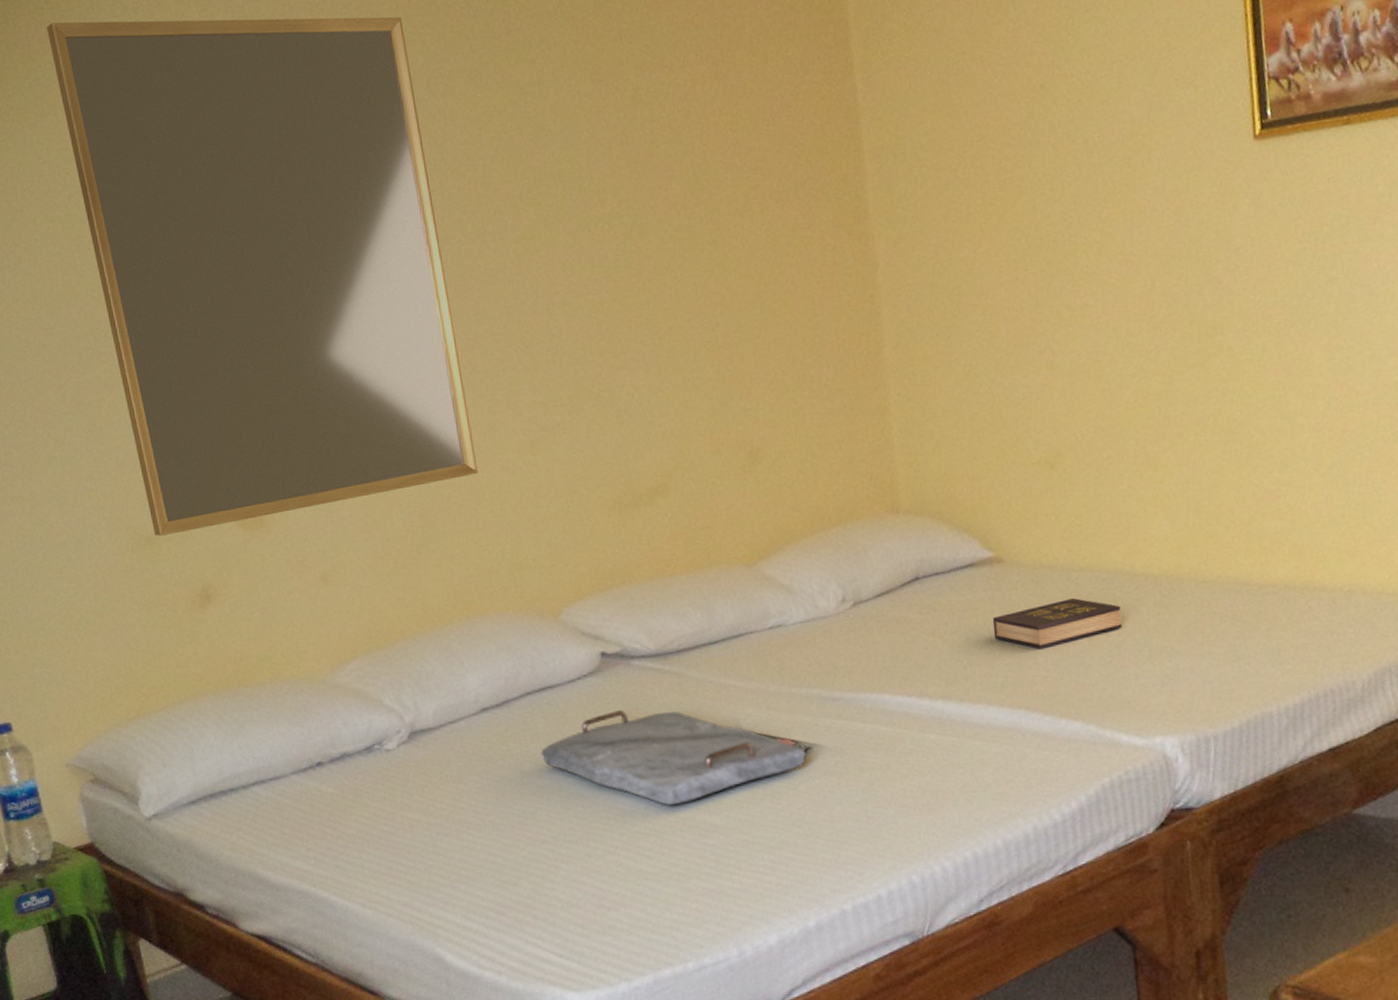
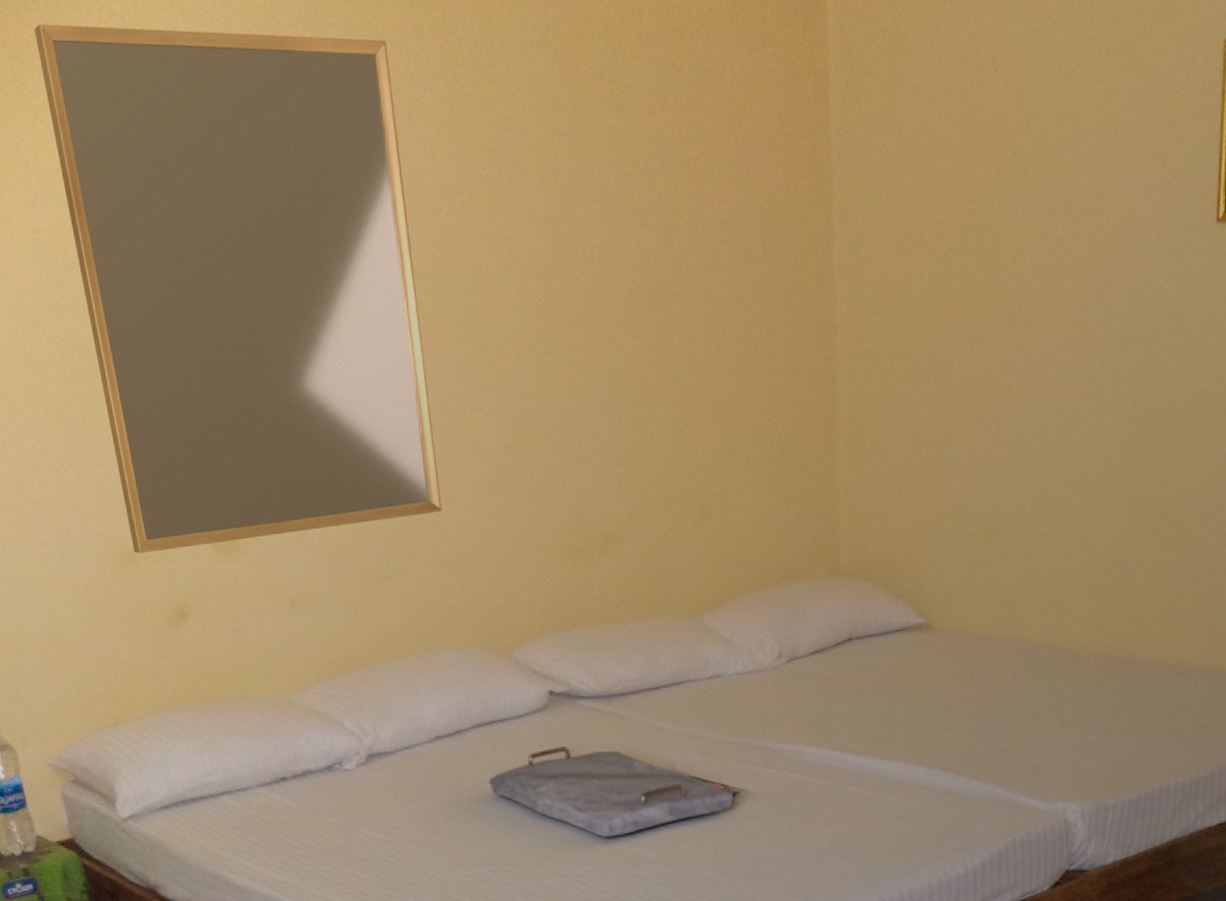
hardback book: present [992,598,1123,649] -> none [917,668,1039,714]

